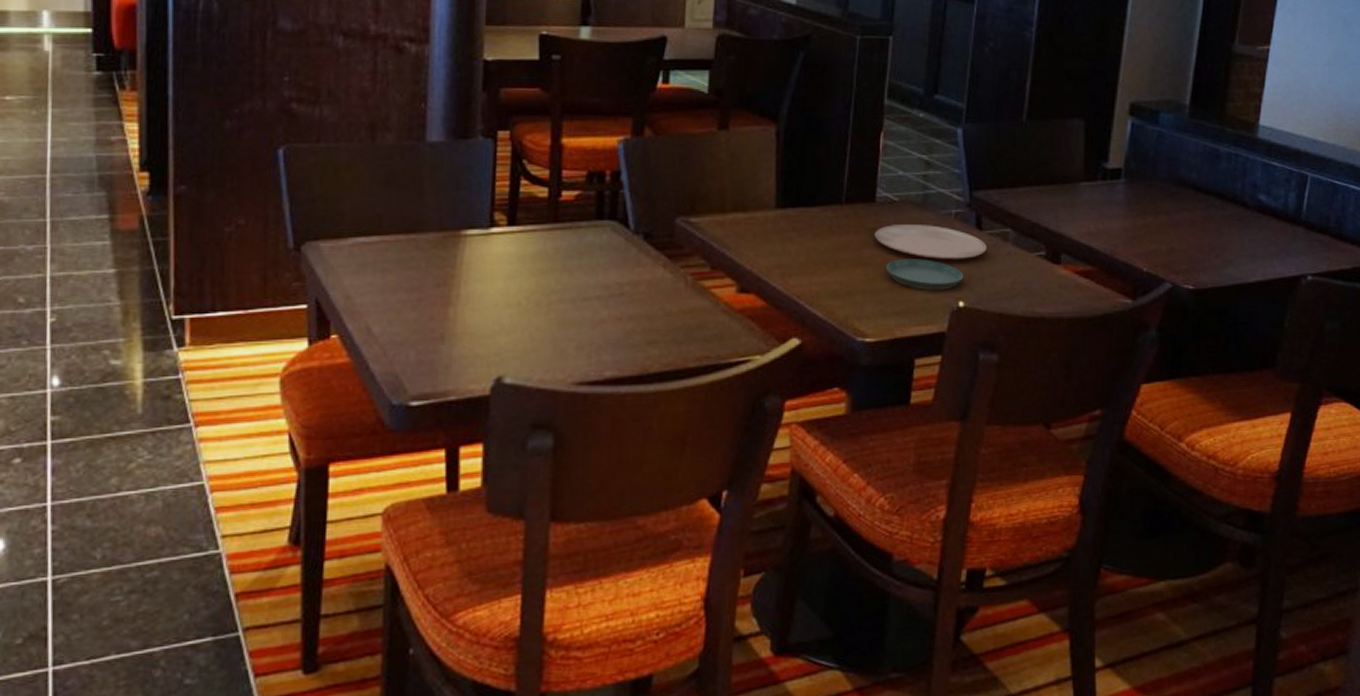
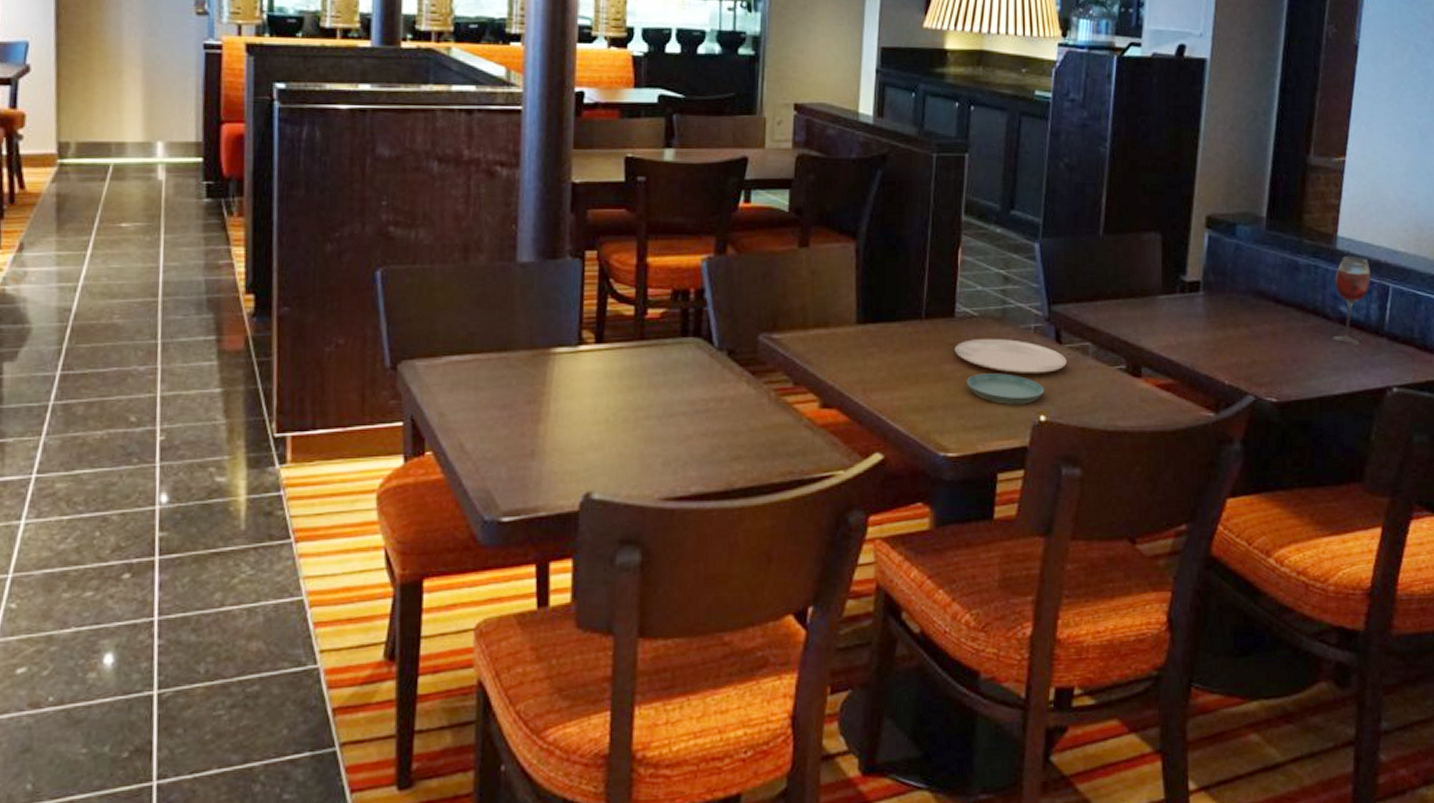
wineglass: none [1250,145,1290,233] -> present [1332,256,1371,345]

